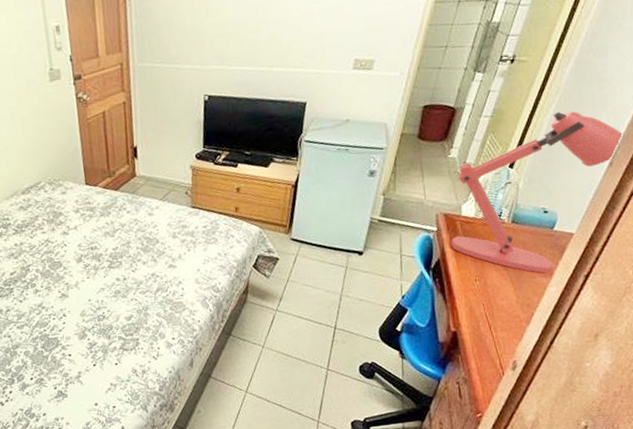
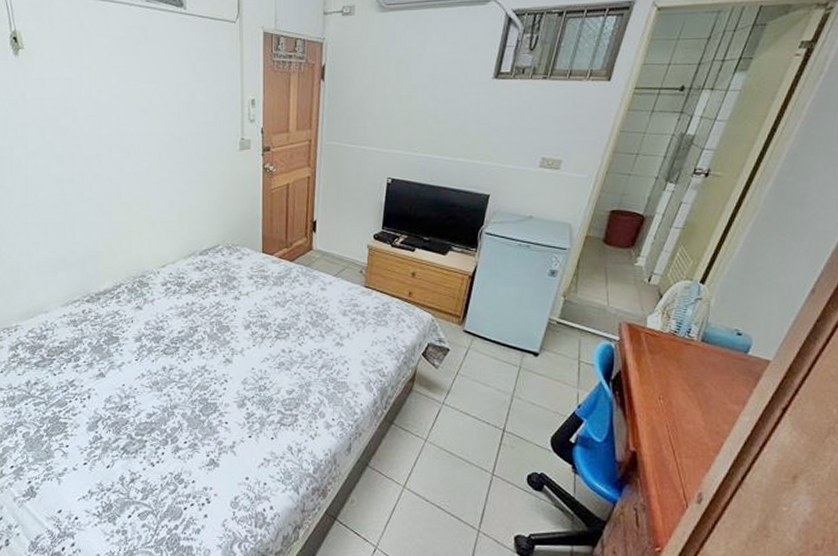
desk lamp: present [450,111,625,273] -> none [633,230,829,400]

